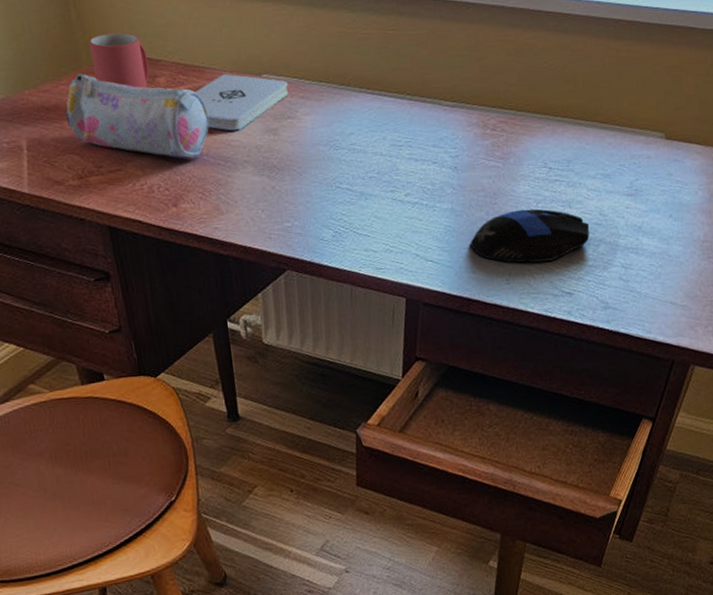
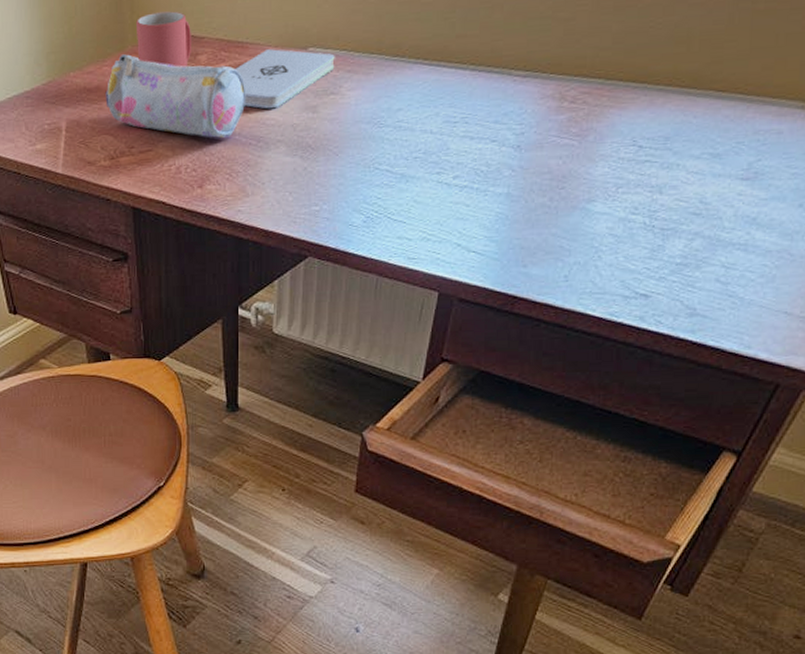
computer mouse: present [470,209,590,263] -> none [525,194,684,258]

